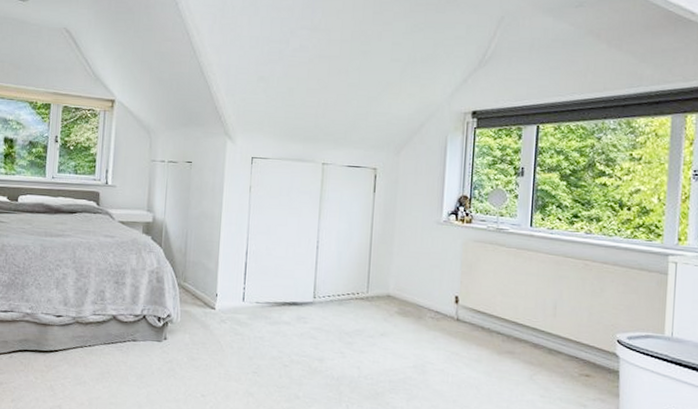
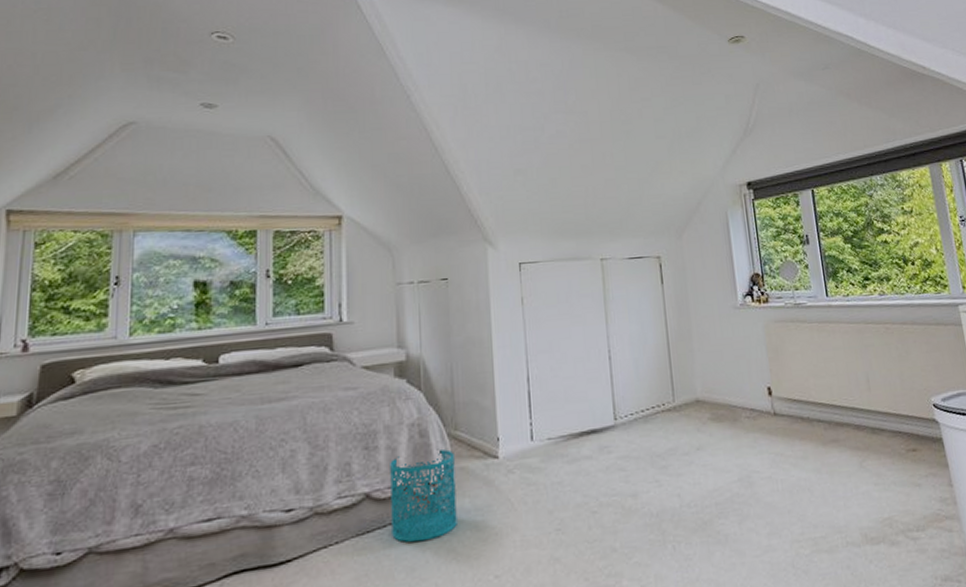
wastebasket: none [129,293,181,359] -> present [390,449,457,542]

